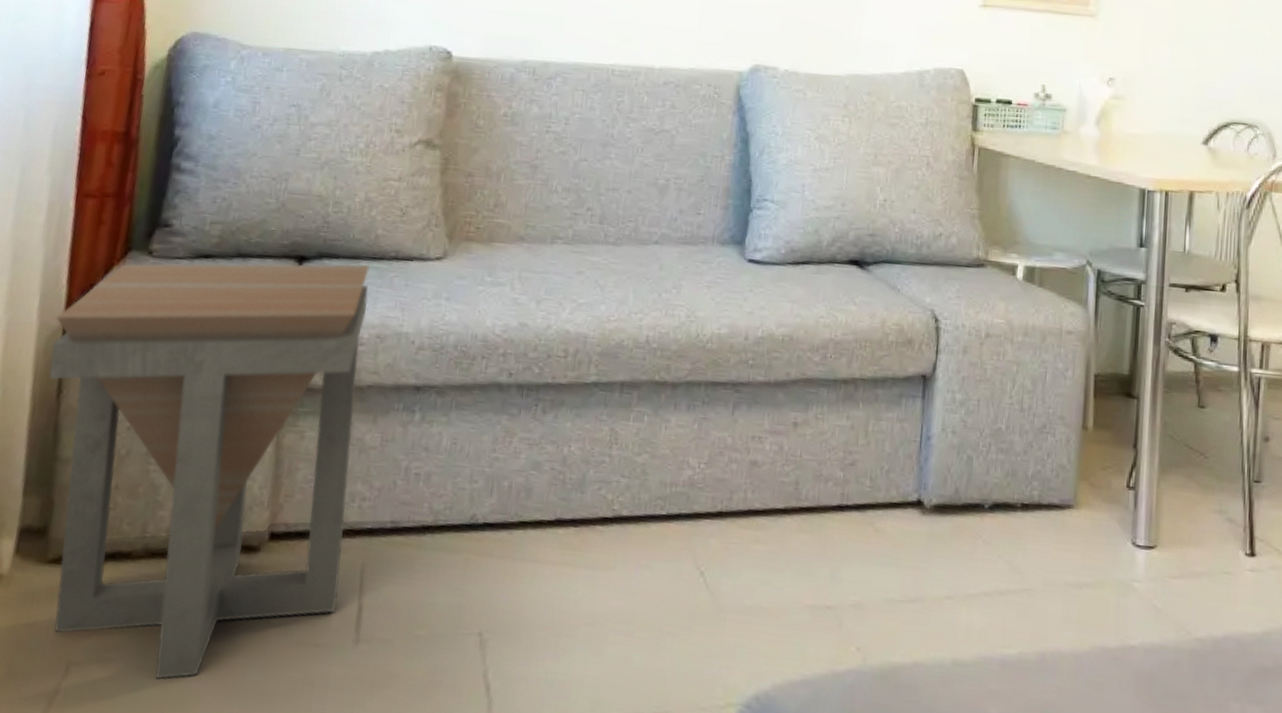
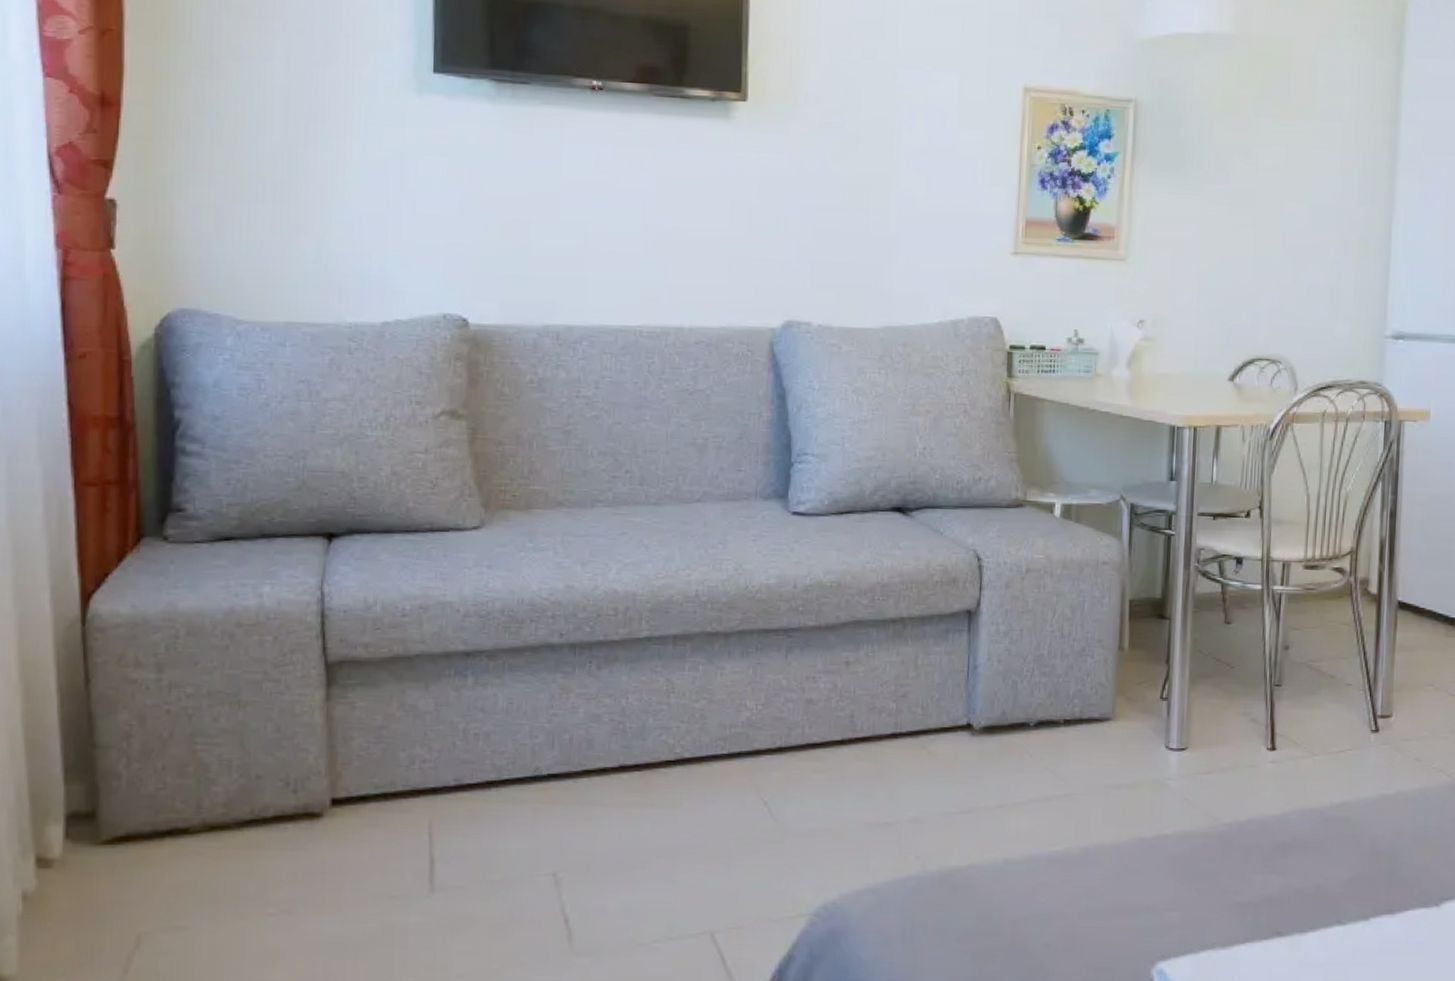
side table: present [48,263,370,680] -> none [72,537,409,941]

